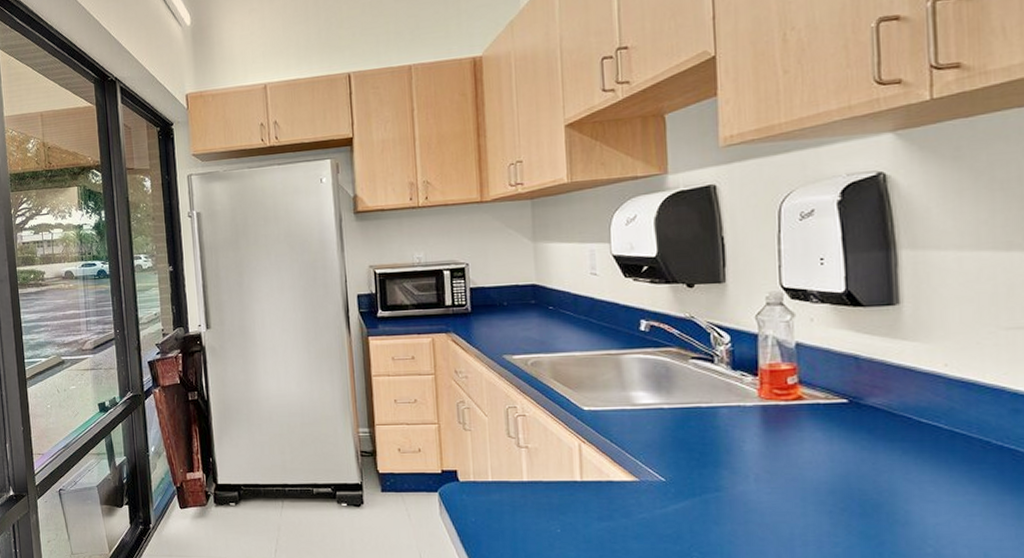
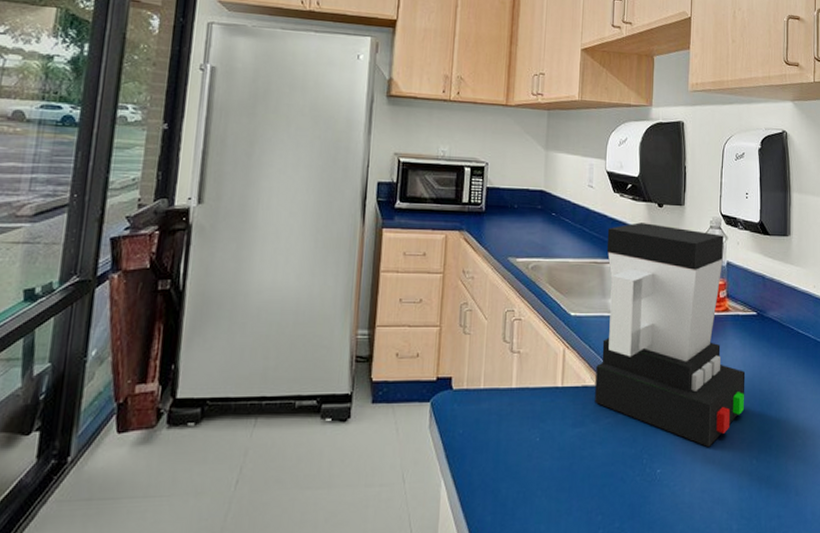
coffee maker: none [620,306,837,549] -> present [595,222,746,447]

